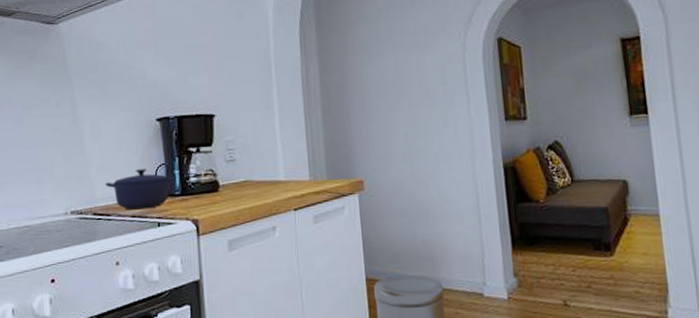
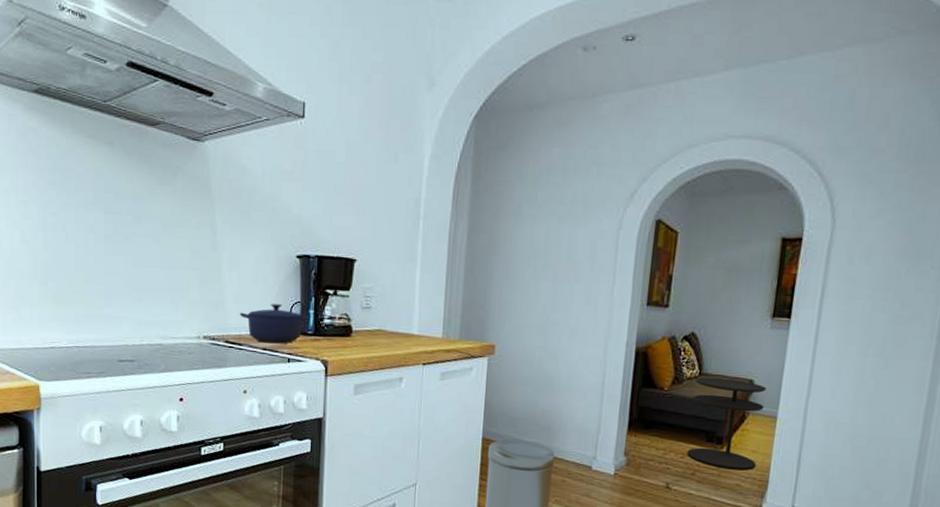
side table: none [569,182,651,277] -> present [687,377,767,471]

